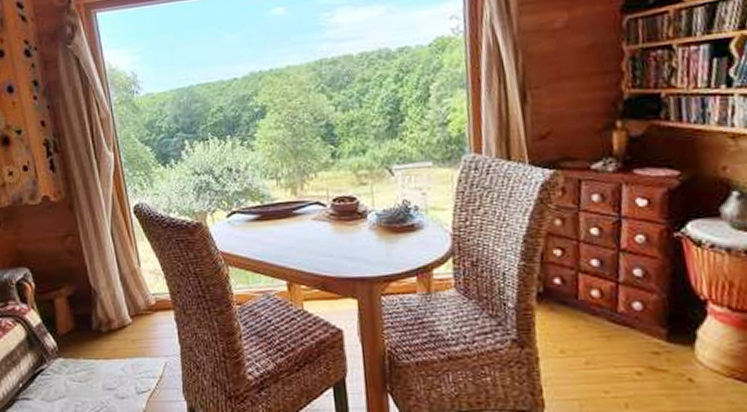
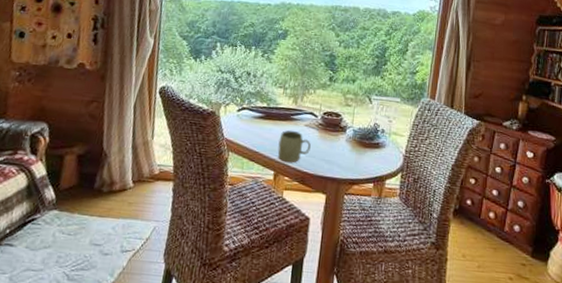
mug: none [284,227,326,268] -> present [277,130,311,163]

